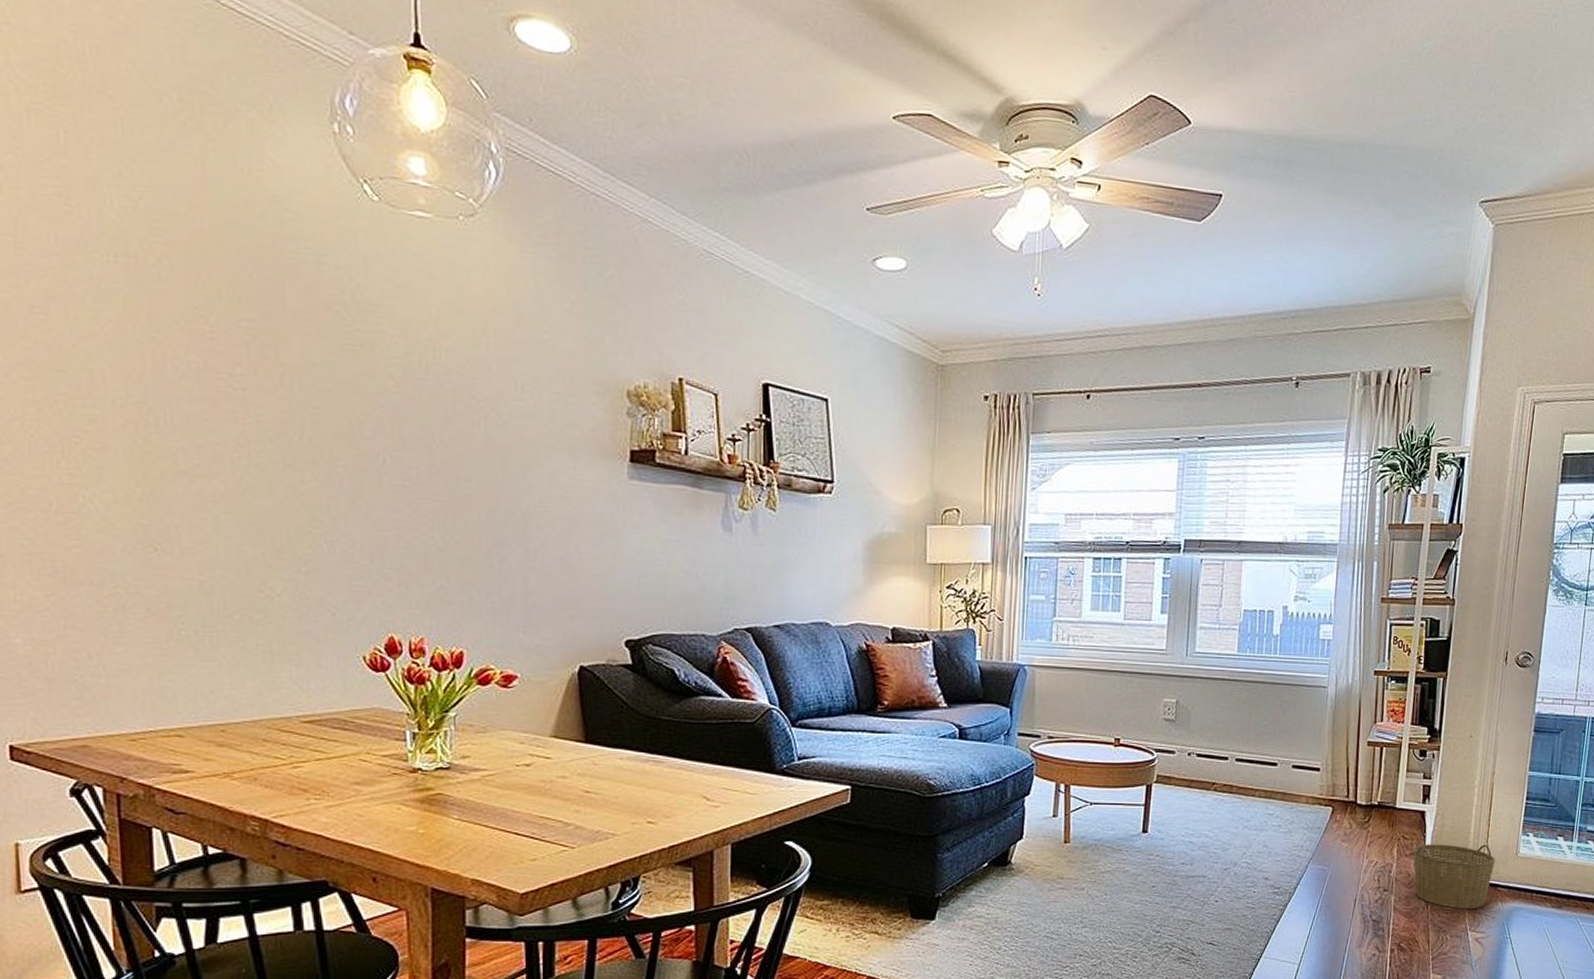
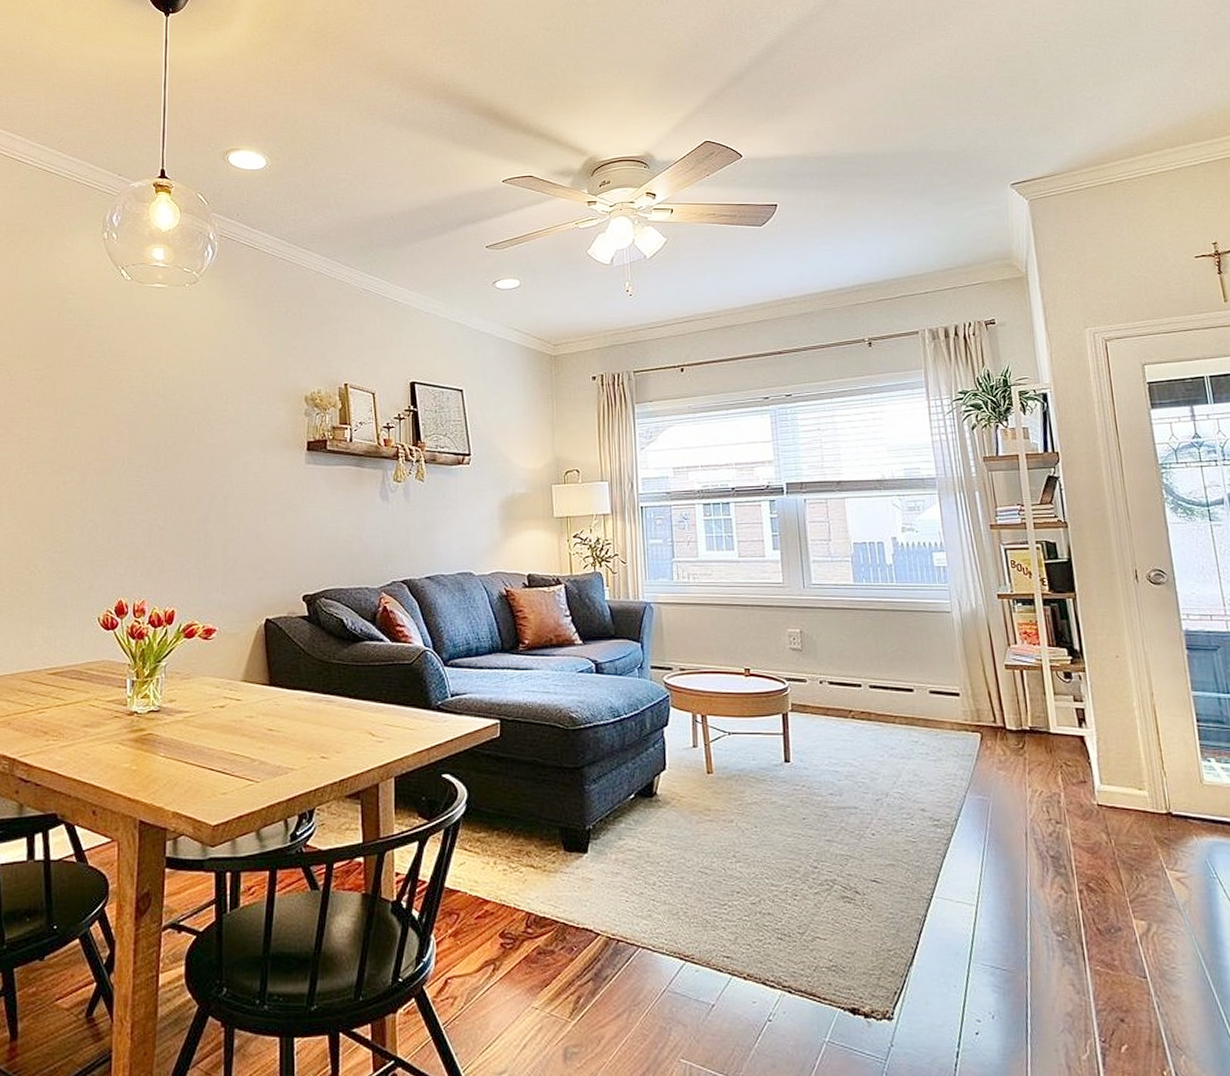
basket: present [1413,844,1496,910] -> none [1080,771,1179,845]

